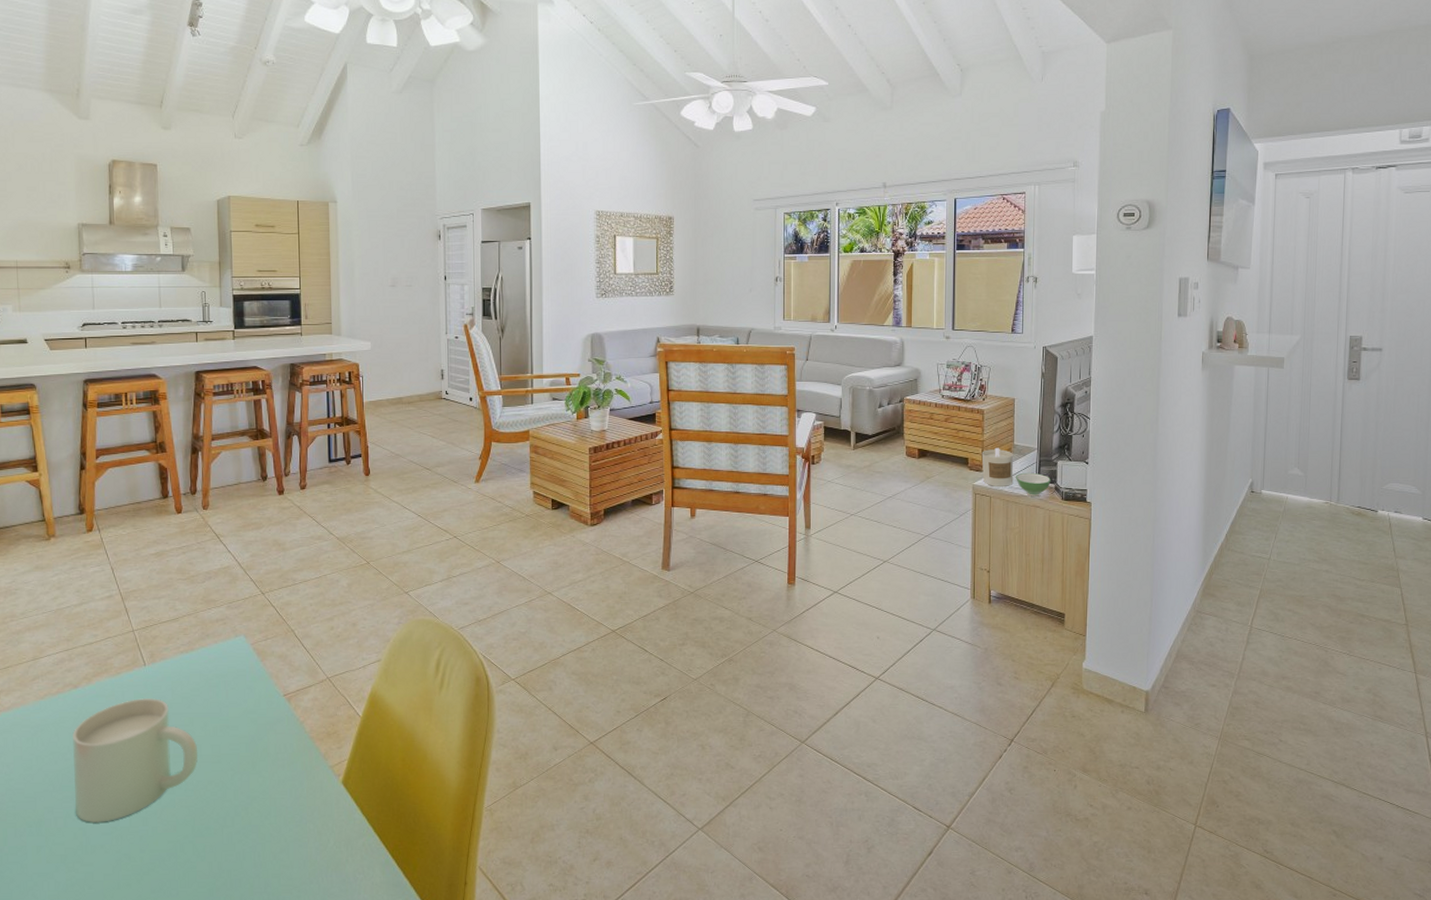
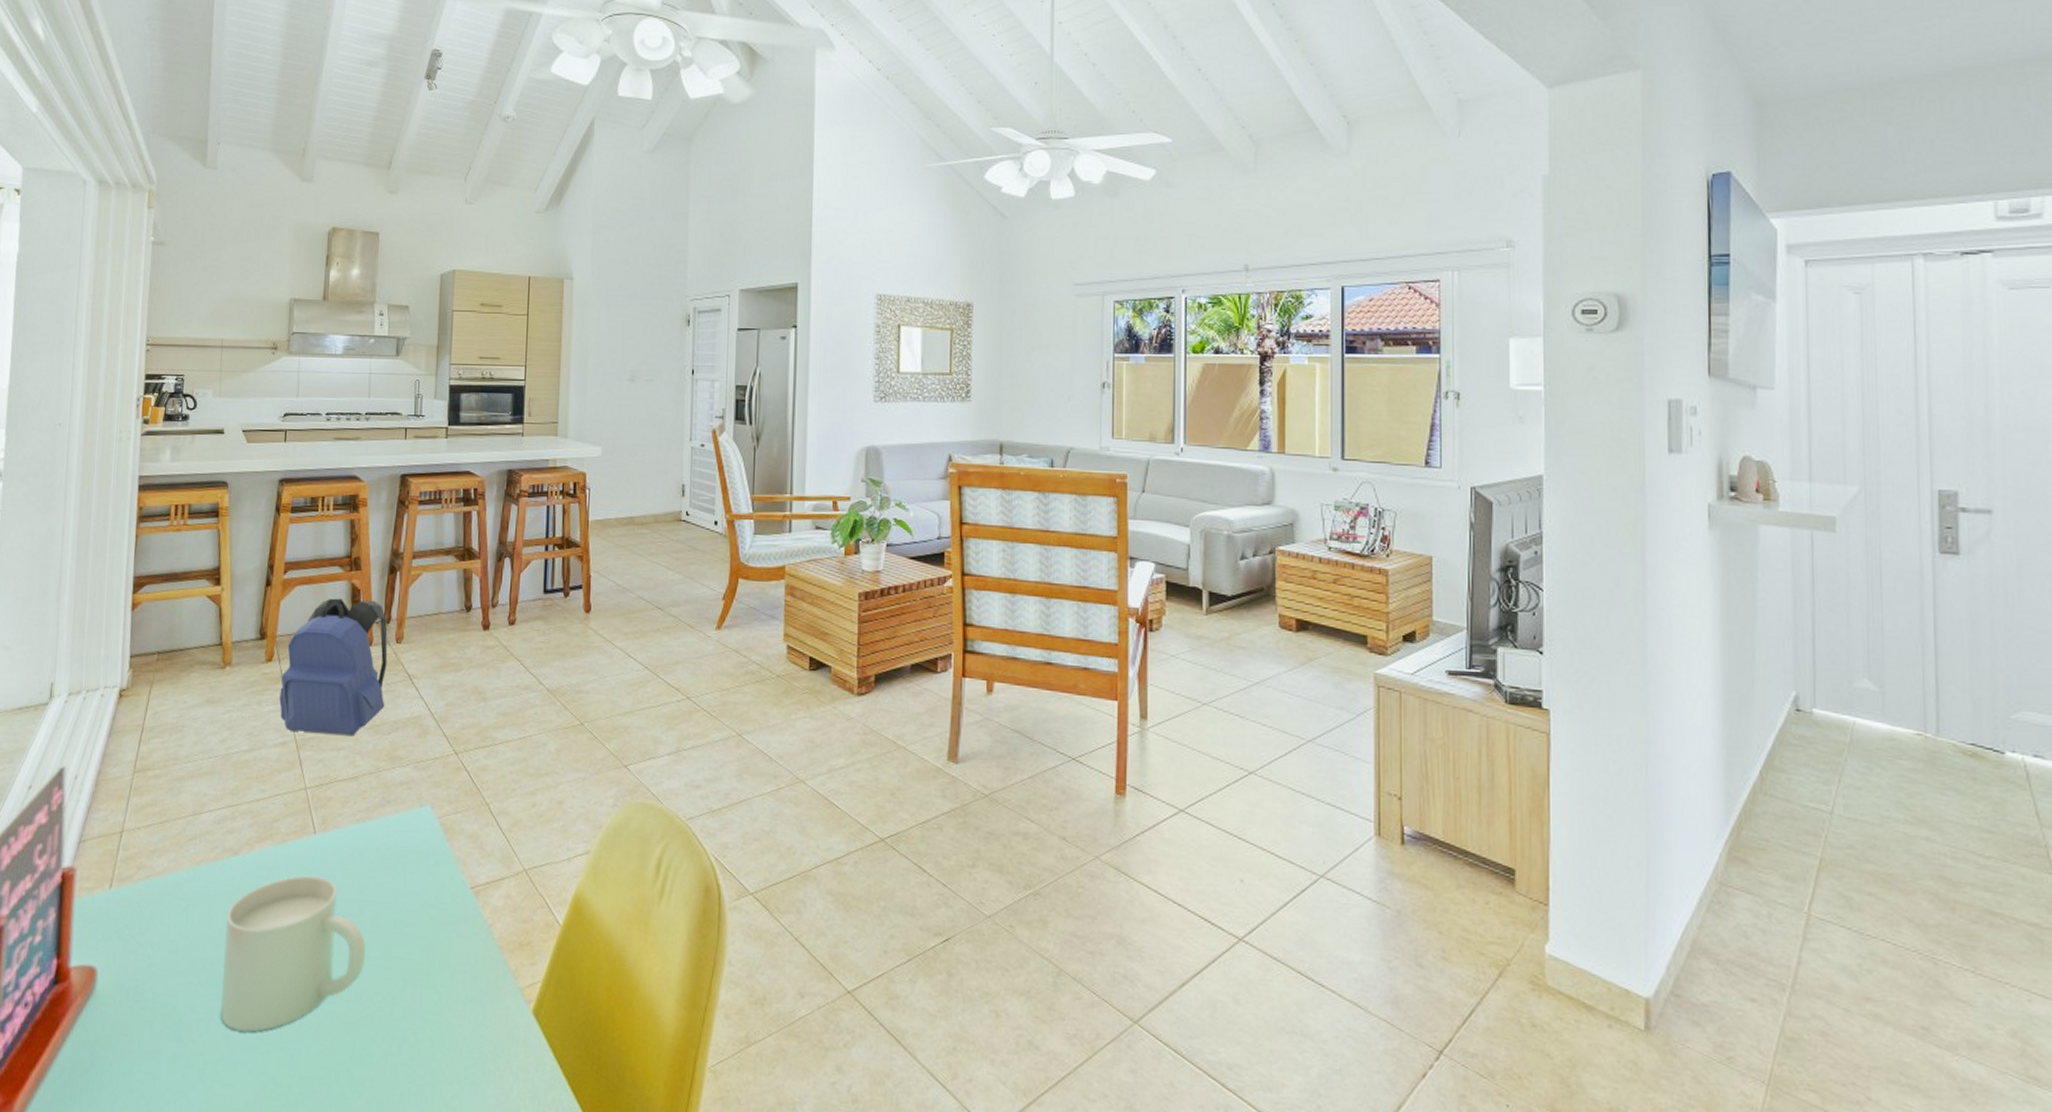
backpack: none [102,476,198,587] -> present [279,598,388,736]
candle: present [981,447,1014,486] -> none [1386,622,1433,679]
bowl: present [1016,472,1051,496] -> none [1437,660,1488,696]

